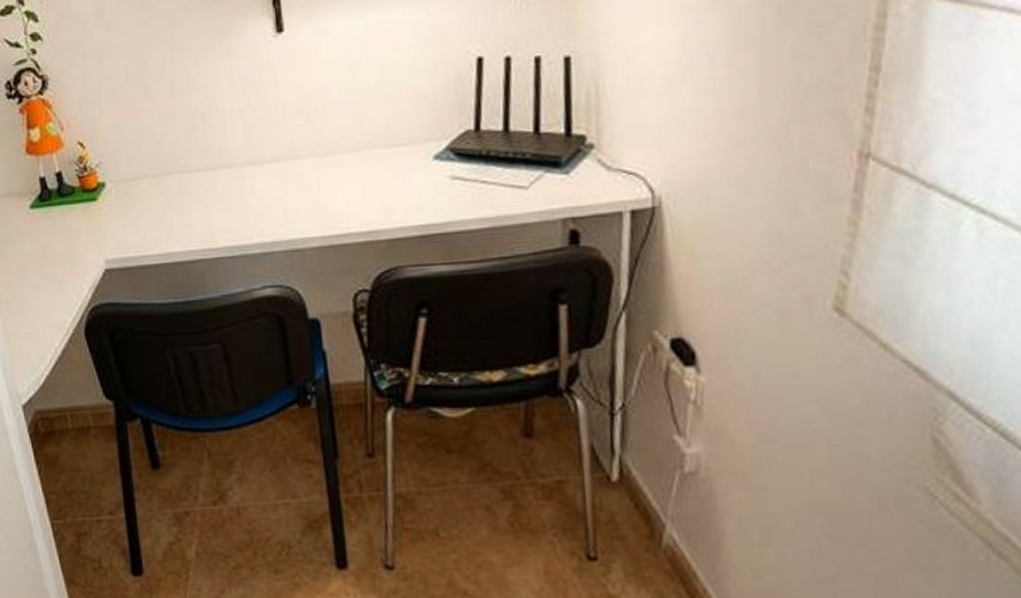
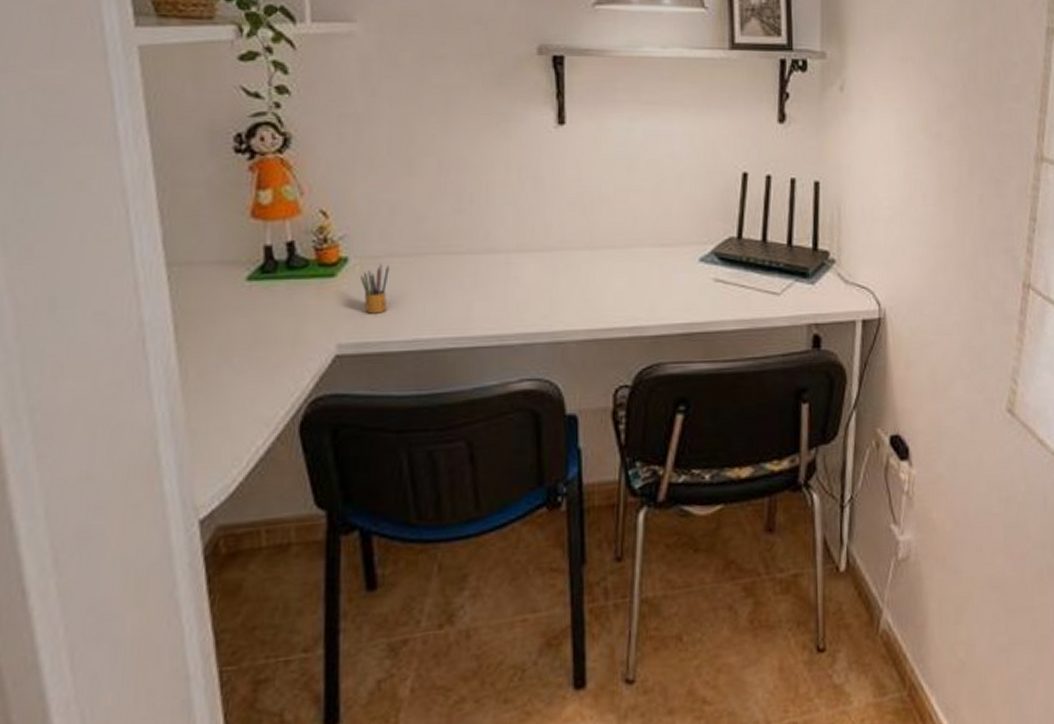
pencil box: none [117,185,141,232] -> present [361,263,389,314]

